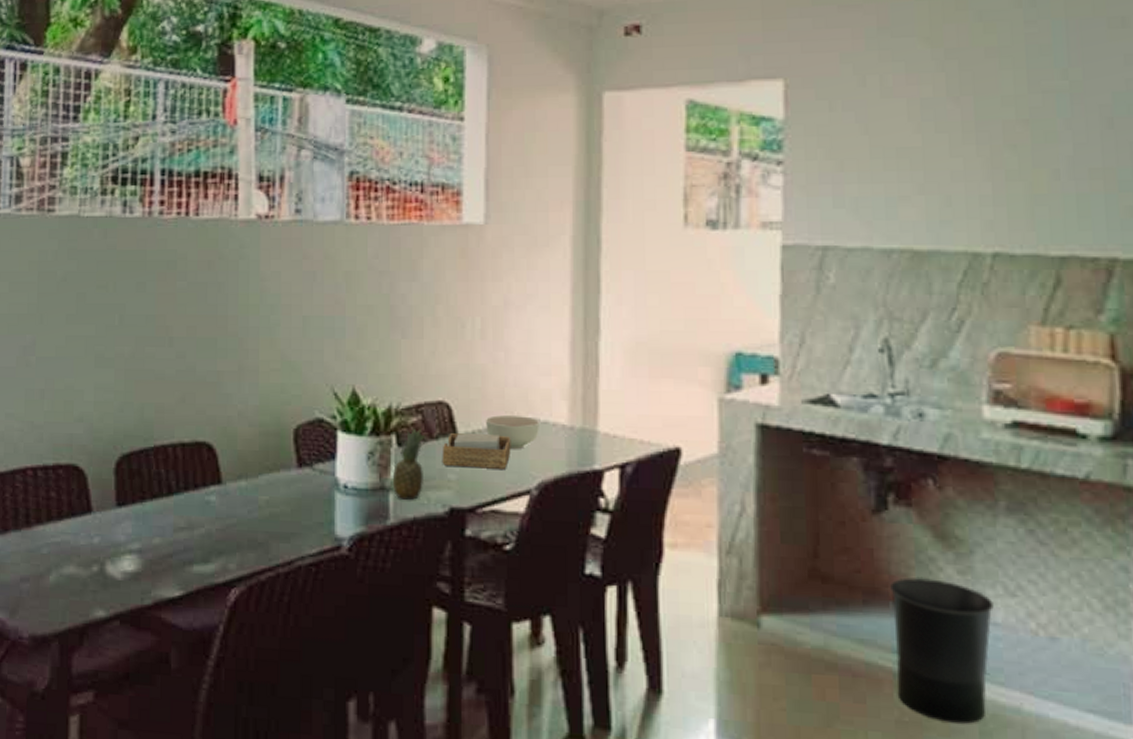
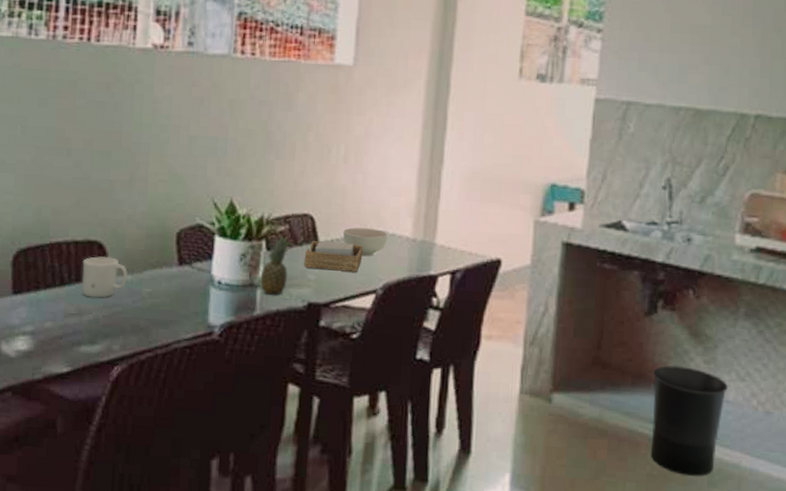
mug: none [191,459,242,508] -> present [81,256,129,298]

